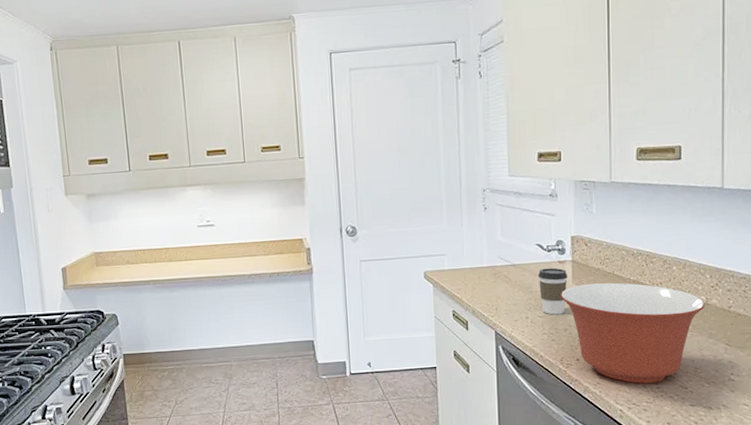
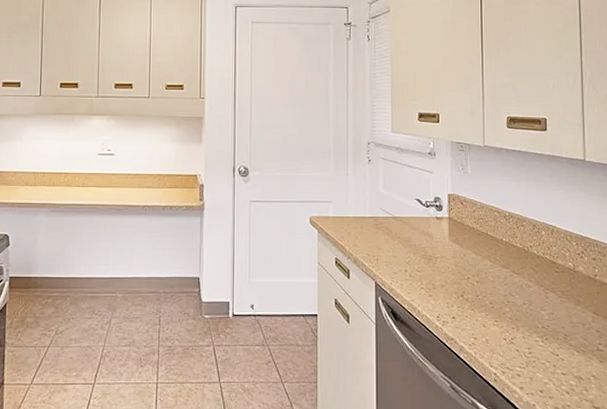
coffee cup: present [537,267,568,315] -> none [416,223,445,270]
mixing bowl: present [561,282,705,384] -> none [438,242,573,347]

